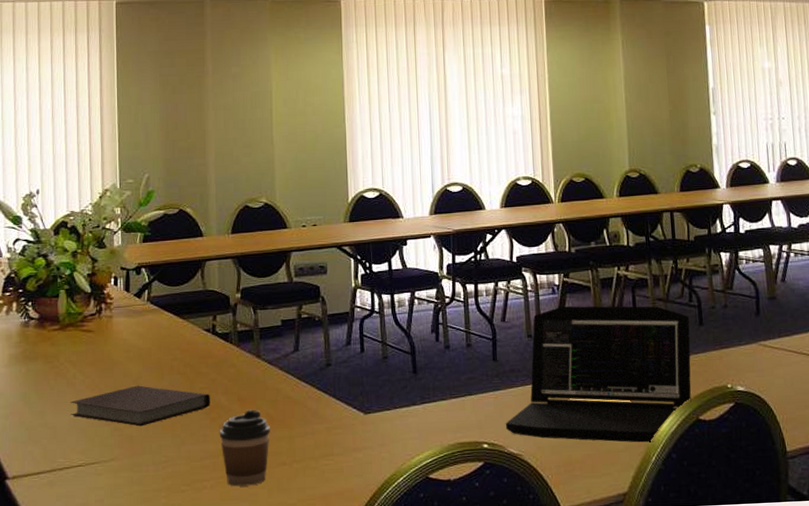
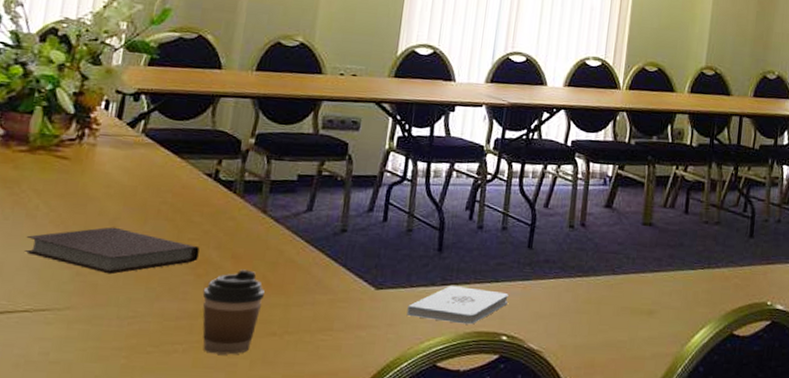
notepad: none [395,402,483,437] -> present [406,285,509,325]
laptop: present [505,306,692,443] -> none [529,199,741,353]

